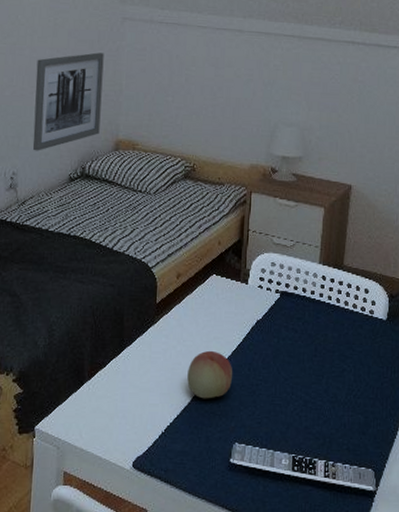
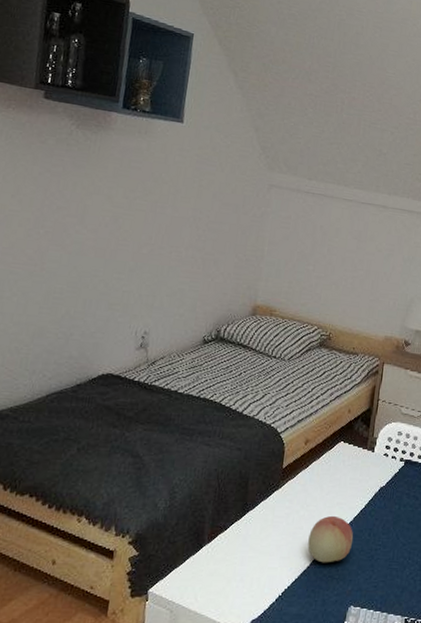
wall art: present [32,52,104,151] -> none [167,217,248,312]

